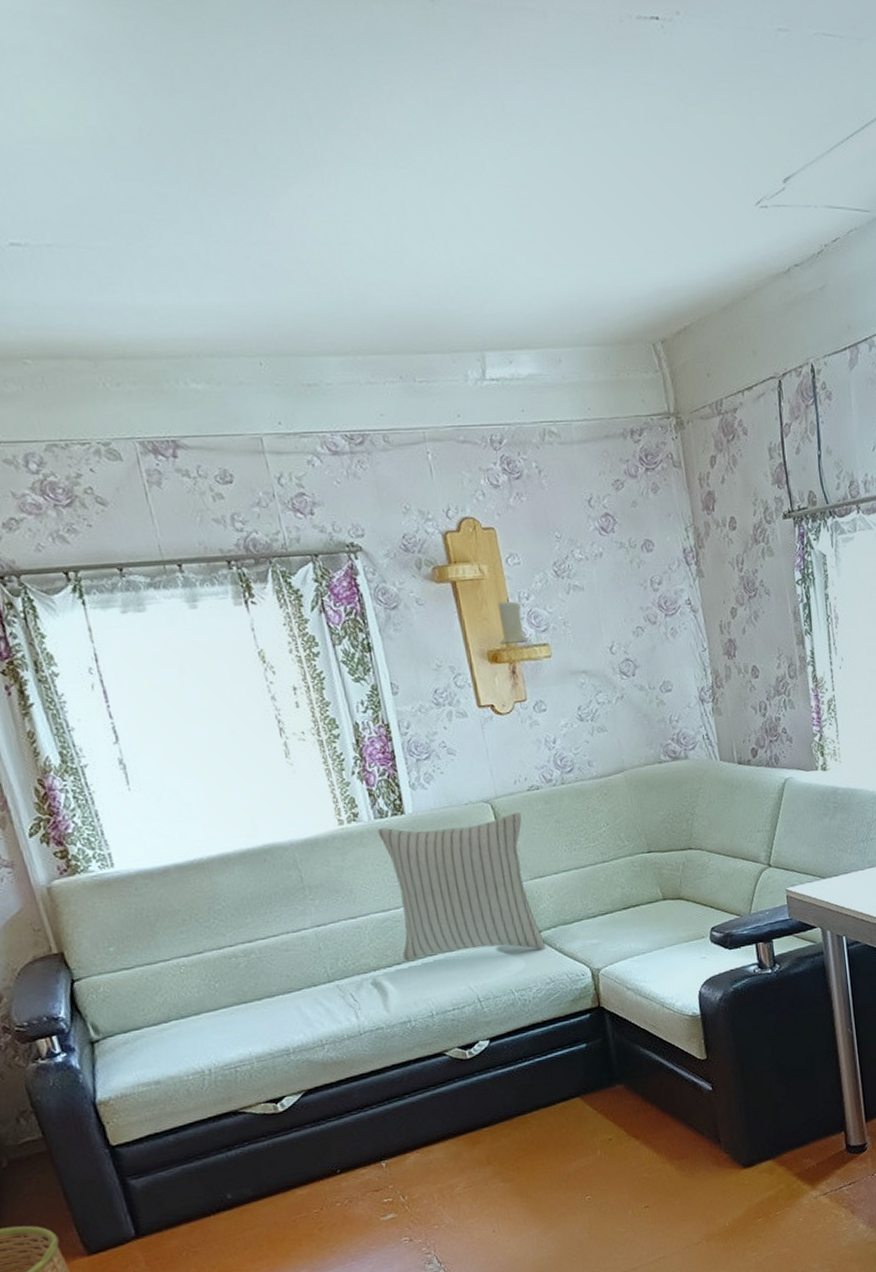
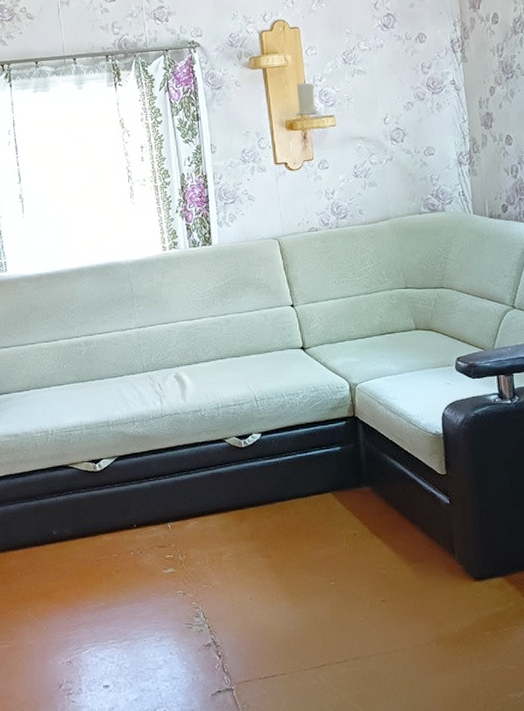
pillow: present [377,812,545,961] -> none [190,248,312,363]

